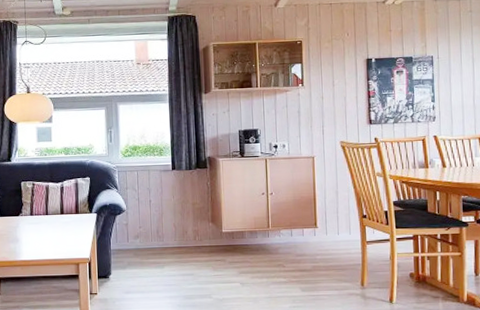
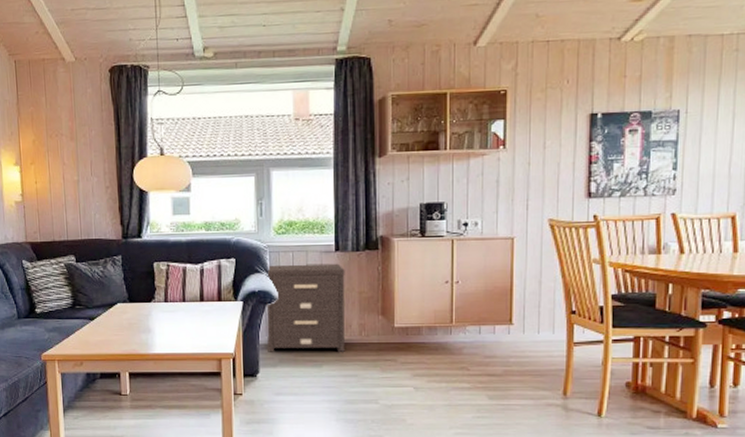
side table: none [115,180,182,256] -> present [265,263,345,352]

